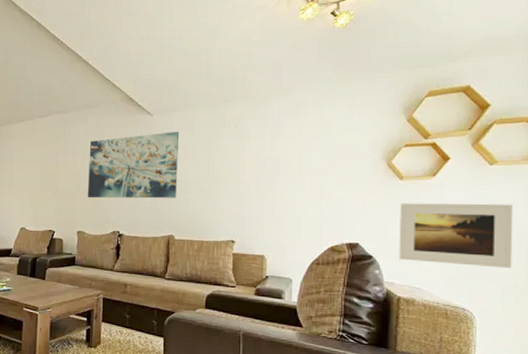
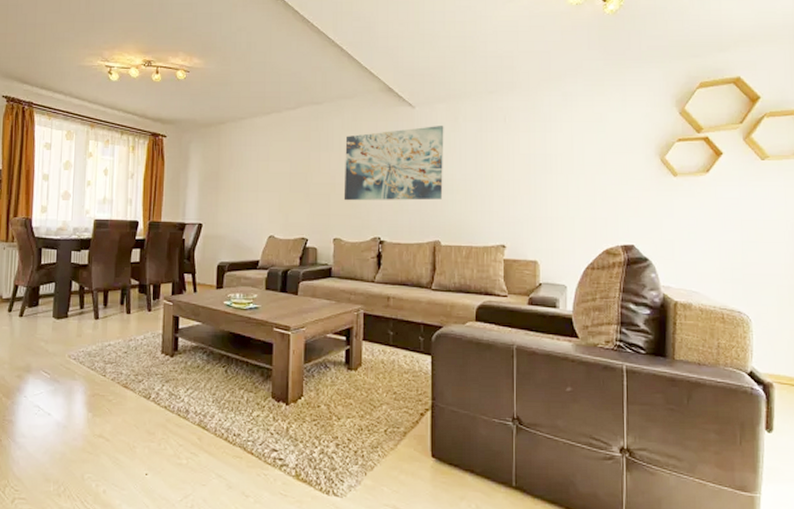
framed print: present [399,203,513,269] -> none [674,200,786,268]

